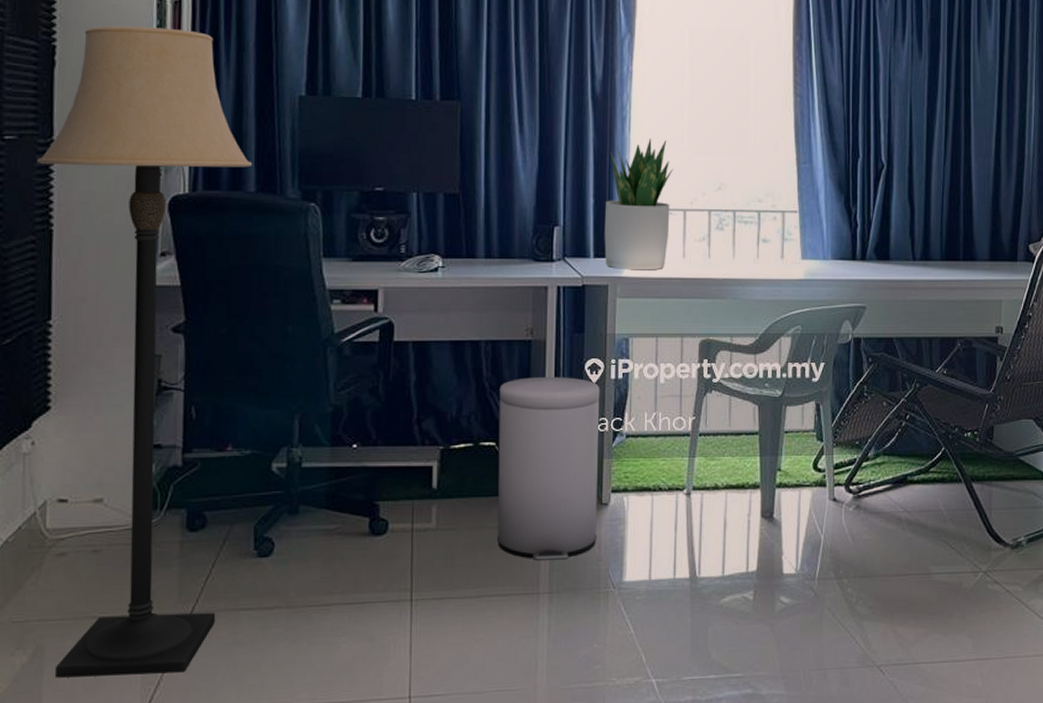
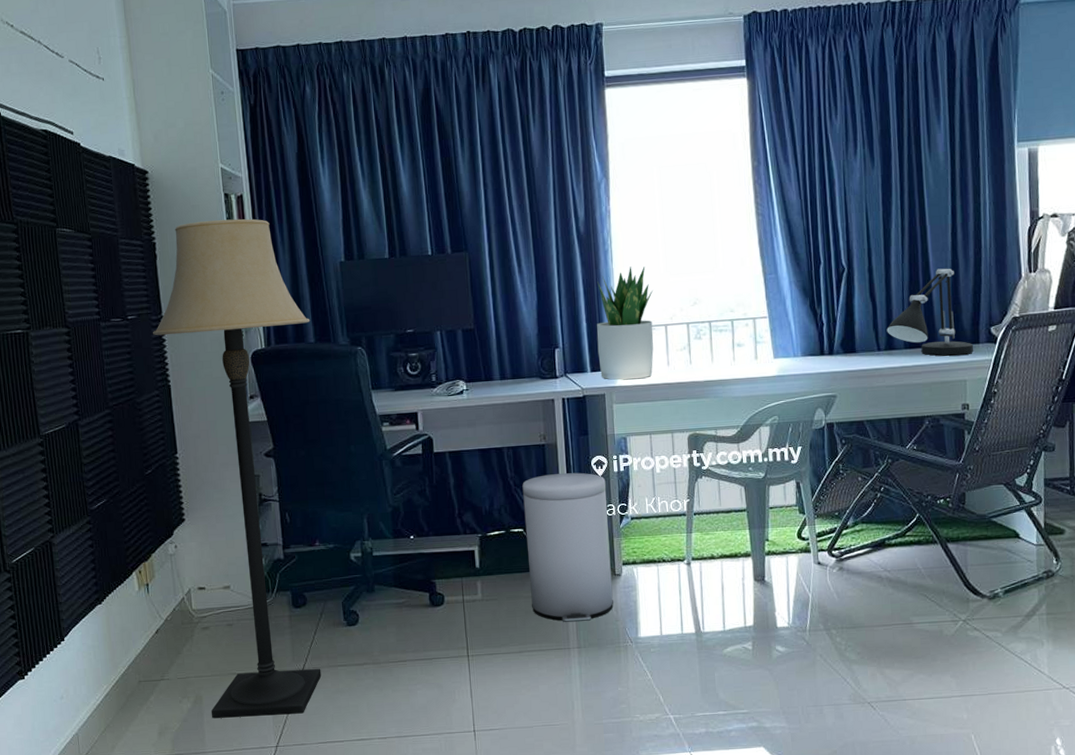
desk lamp: none [923,175,1011,272] -> present [886,268,974,356]

